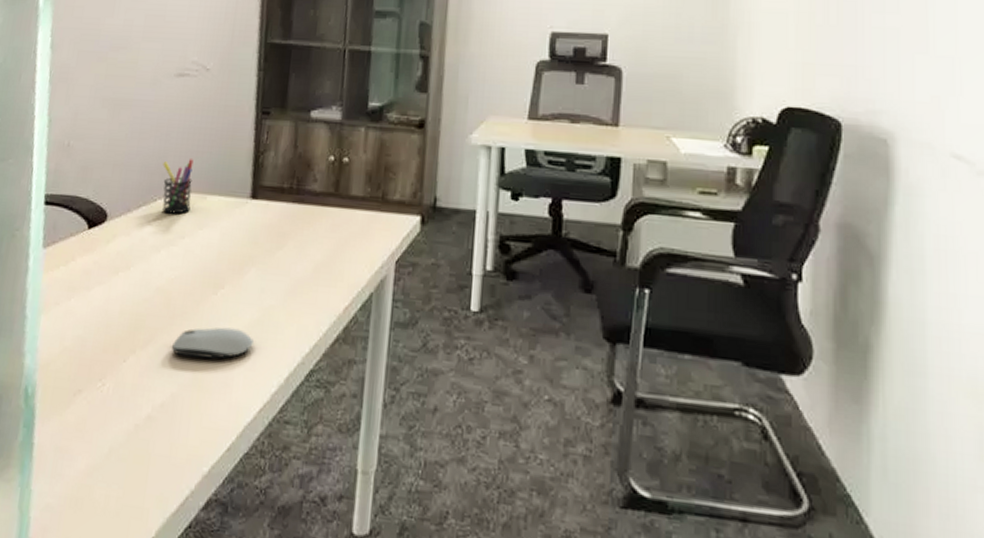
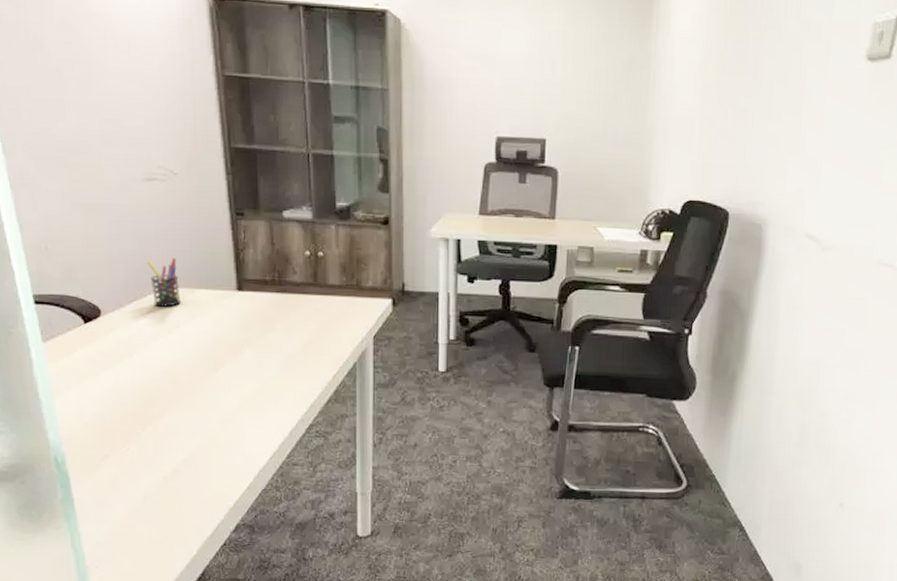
computer mouse: present [171,327,255,359] -> none [184,397,258,423]

